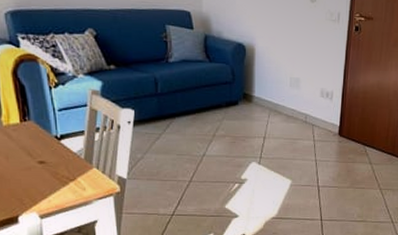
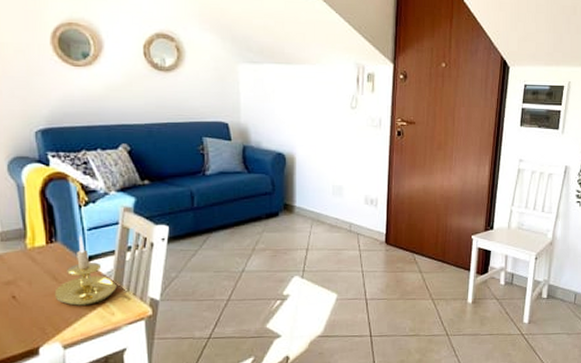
candle holder: none [30,115,87,180] -> present [54,235,117,306]

